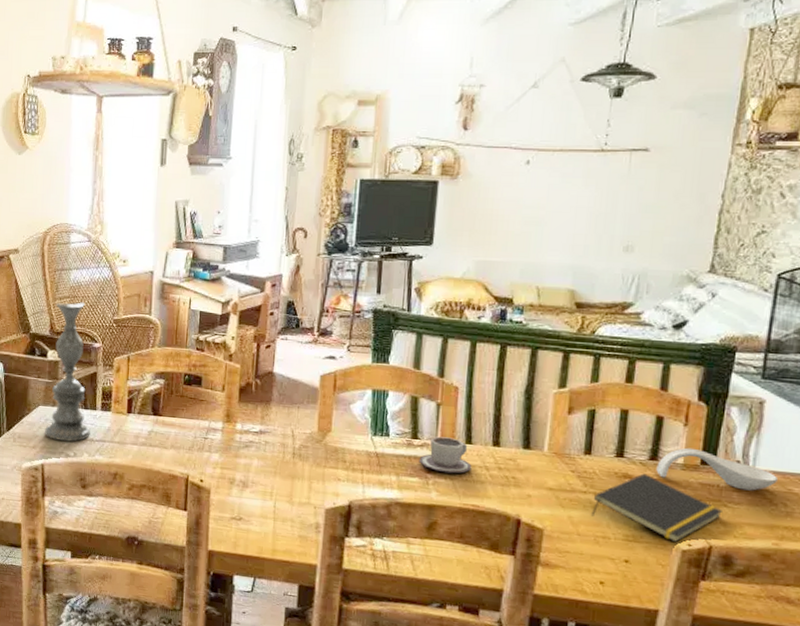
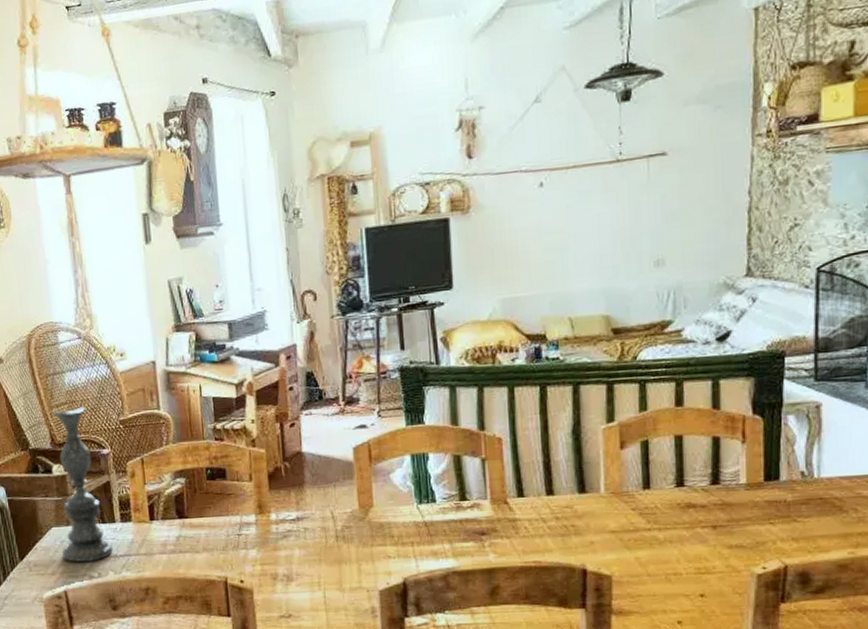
cup: present [418,436,472,474] -> none [470,493,528,532]
notepad: present [591,473,722,543] -> none [659,500,793,568]
spoon rest: present [656,447,779,491] -> none [719,465,846,502]

